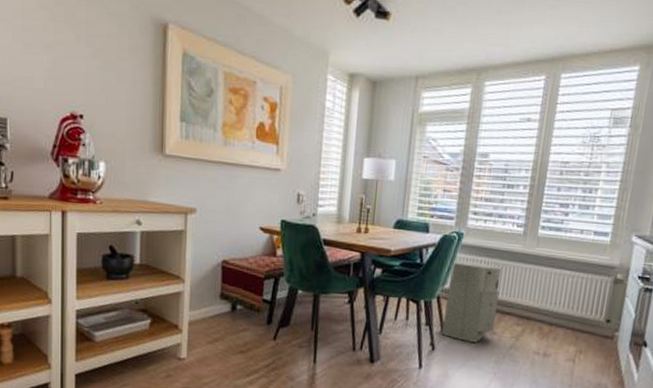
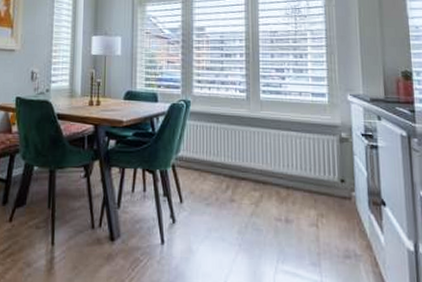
air purifier: present [439,261,502,342] -> none [177,128,233,212]

